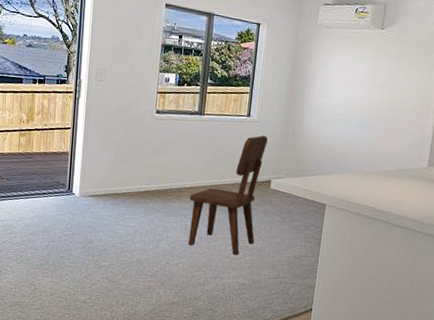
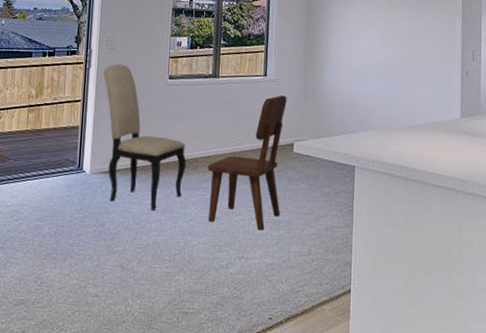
dining chair: none [93,95,170,232] -> present [103,64,187,210]

